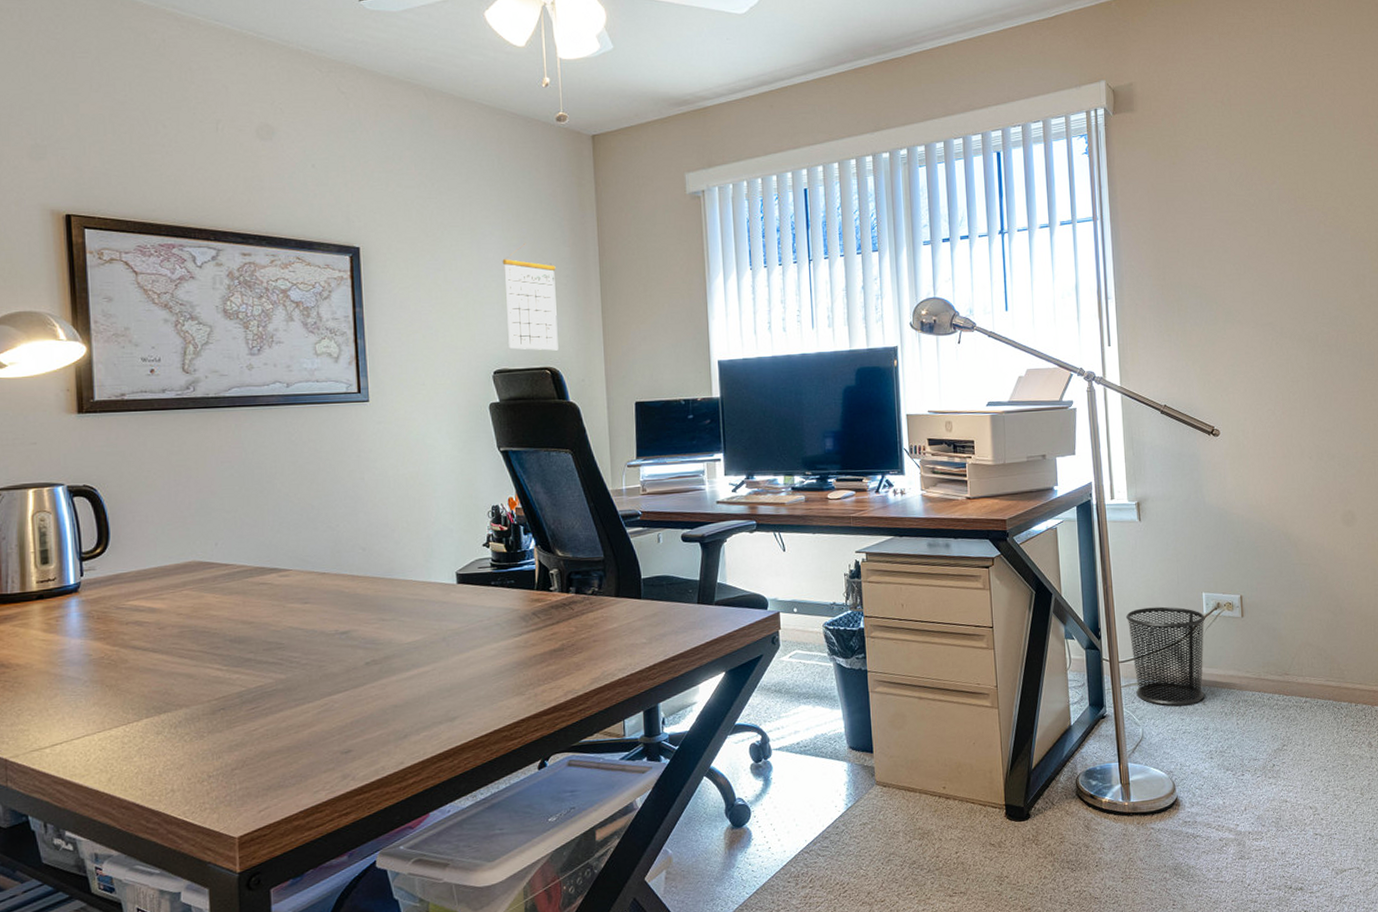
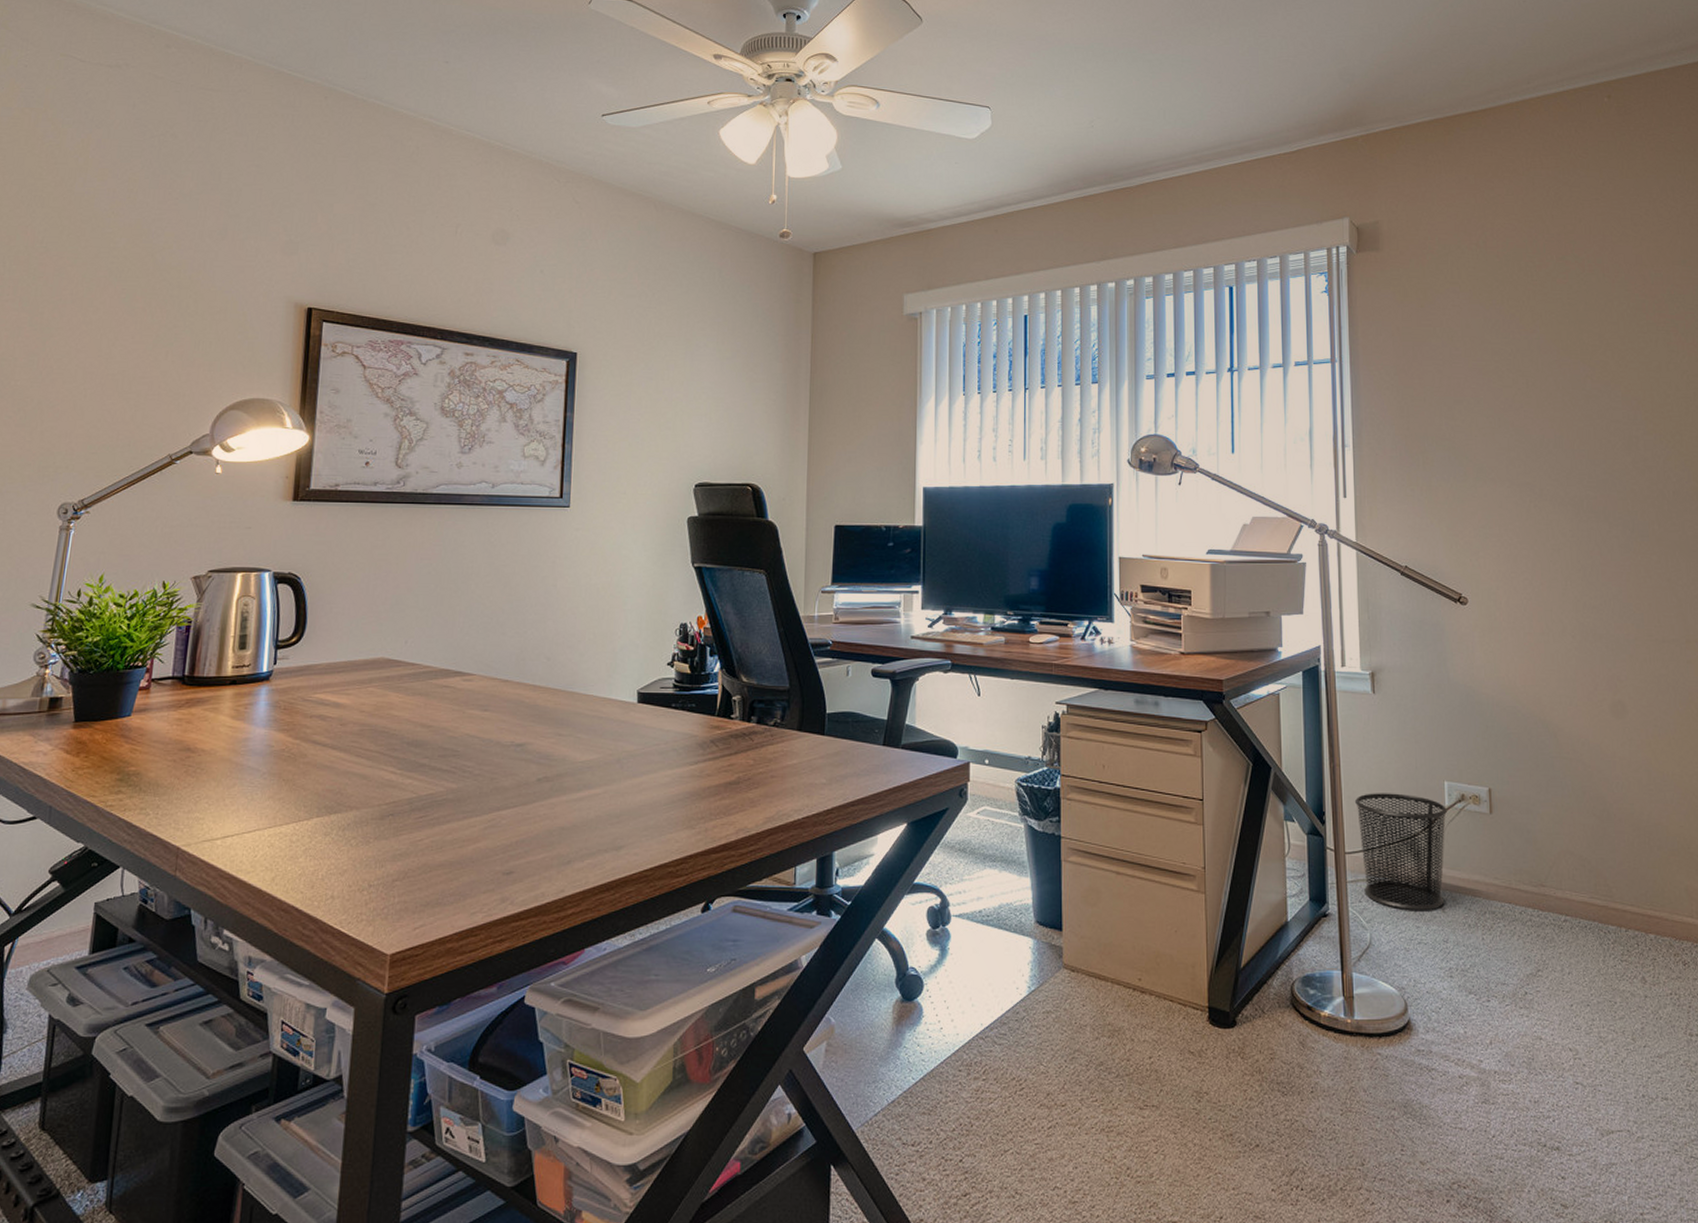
calendar: present [502,244,558,351] -> none [712,357,766,467]

